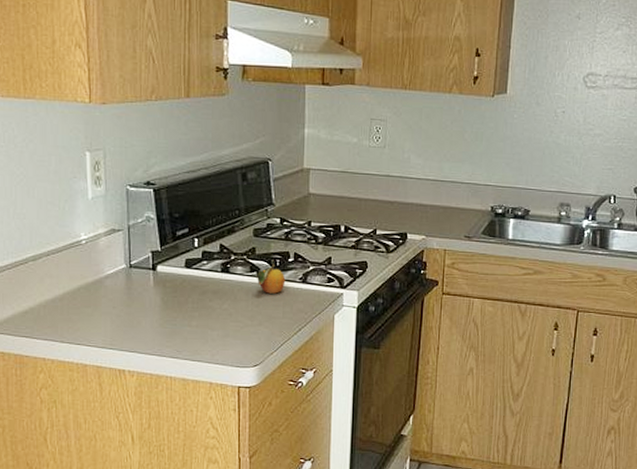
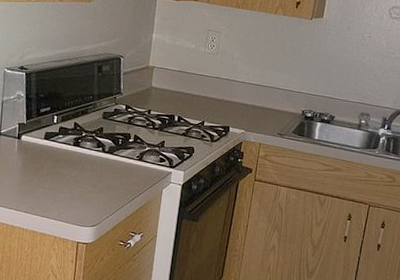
fruit: present [257,260,286,294] -> none [102,139,125,168]

